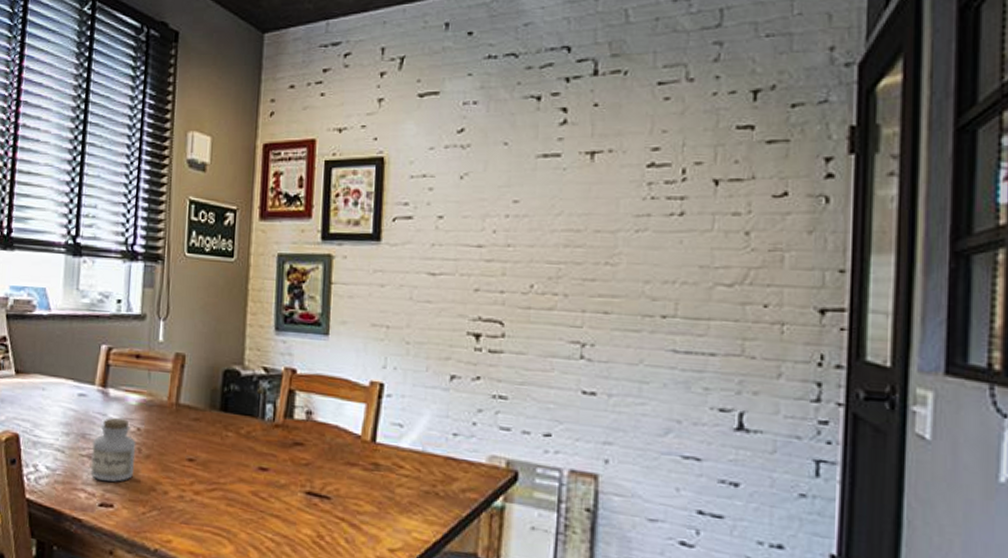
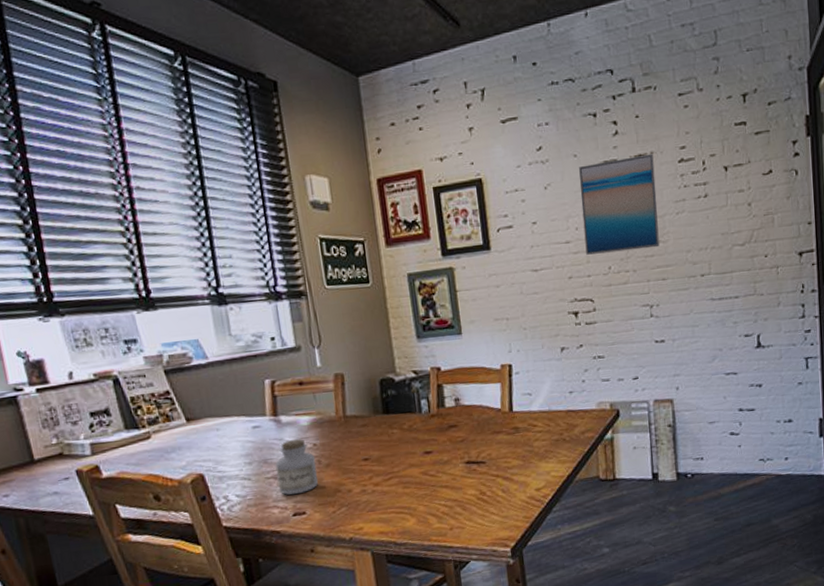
wall art: none [502,152,612,271] -> present [579,154,660,255]

